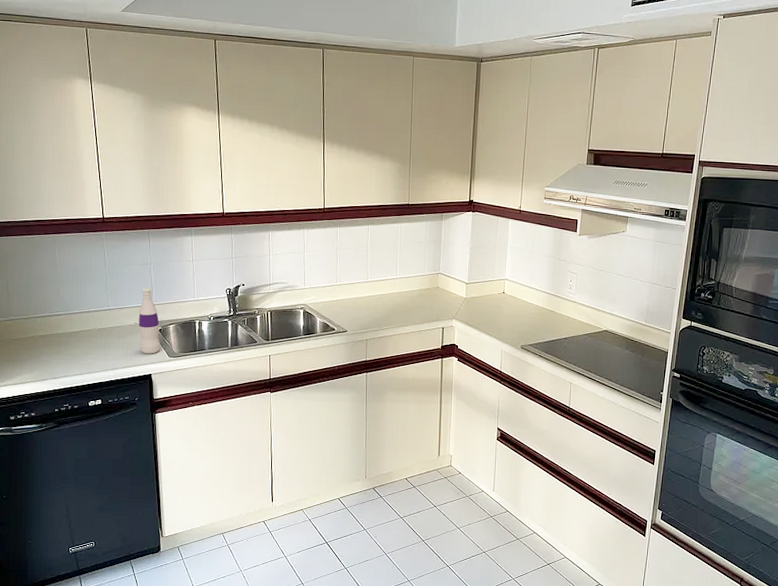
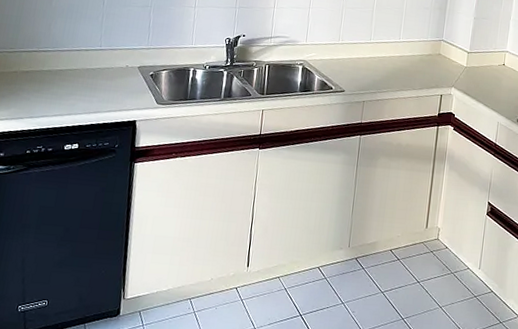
bottle: present [138,287,161,354] -> none [127,30,152,100]

